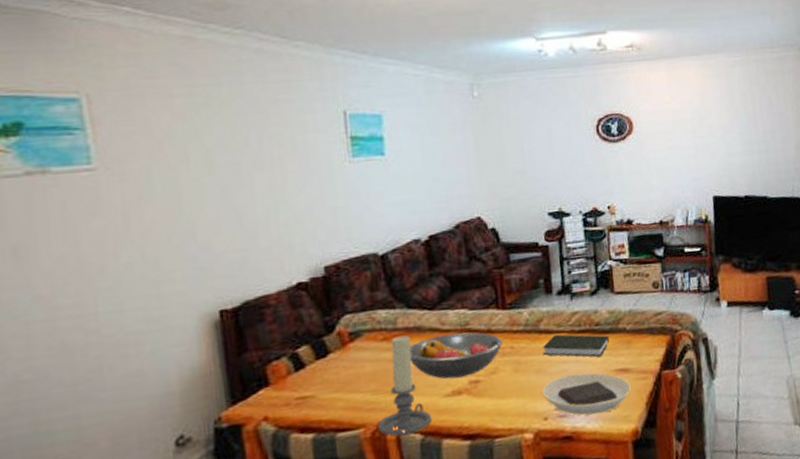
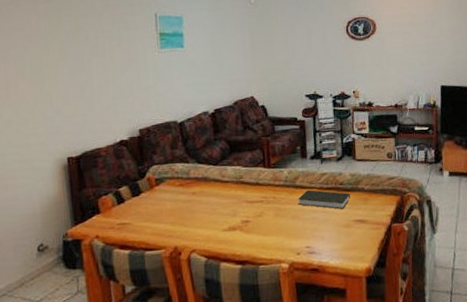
candle holder: present [378,335,432,437] -> none [174,183,214,258]
fruit bowl: present [409,332,503,379] -> none [198,184,268,218]
plate: present [542,372,631,416] -> none [296,220,366,254]

